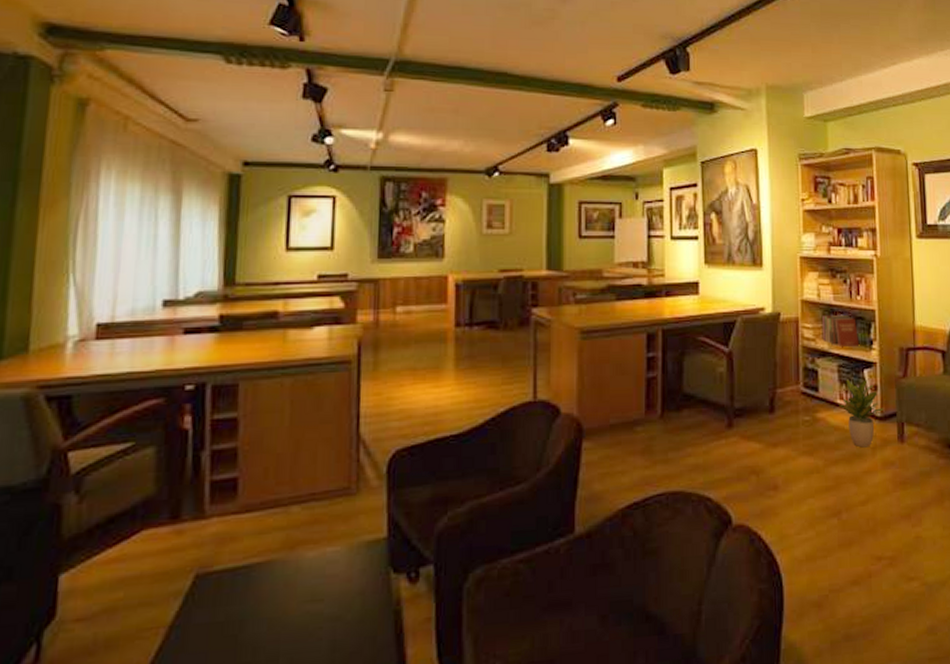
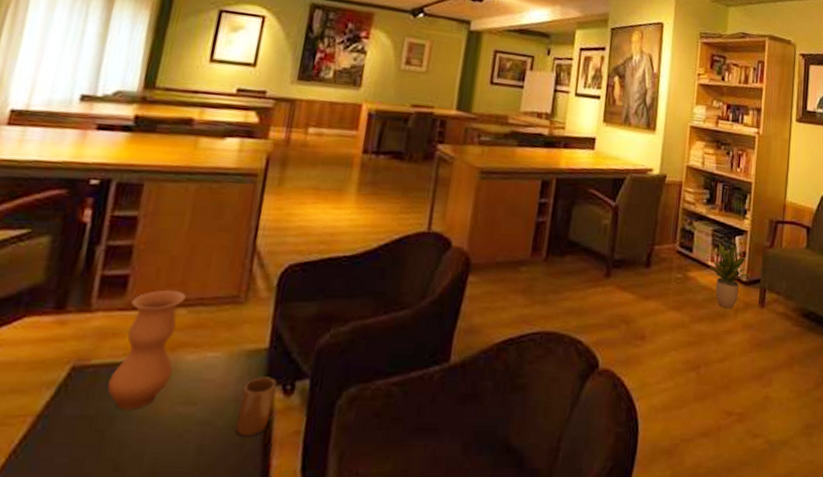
vase: none [233,488,297,614] -> present [107,289,186,410]
cup: none [366,566,400,629] -> present [235,377,277,437]
books: present [822,314,859,347] -> none [702,181,734,214]

